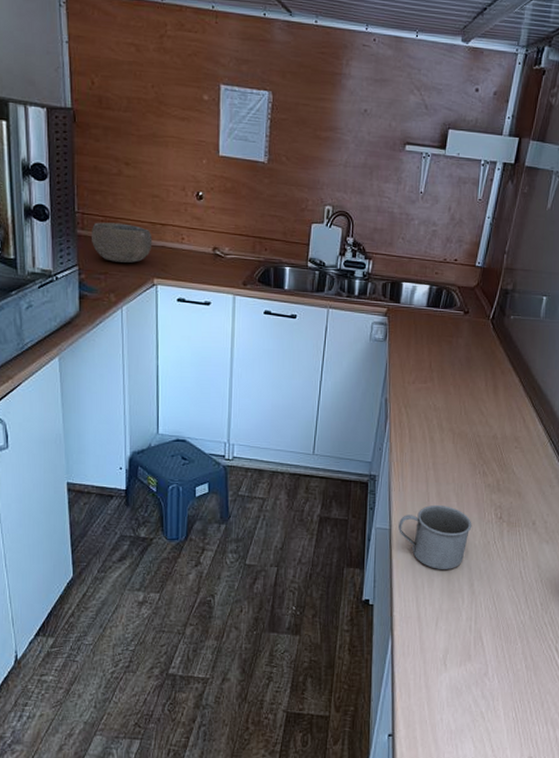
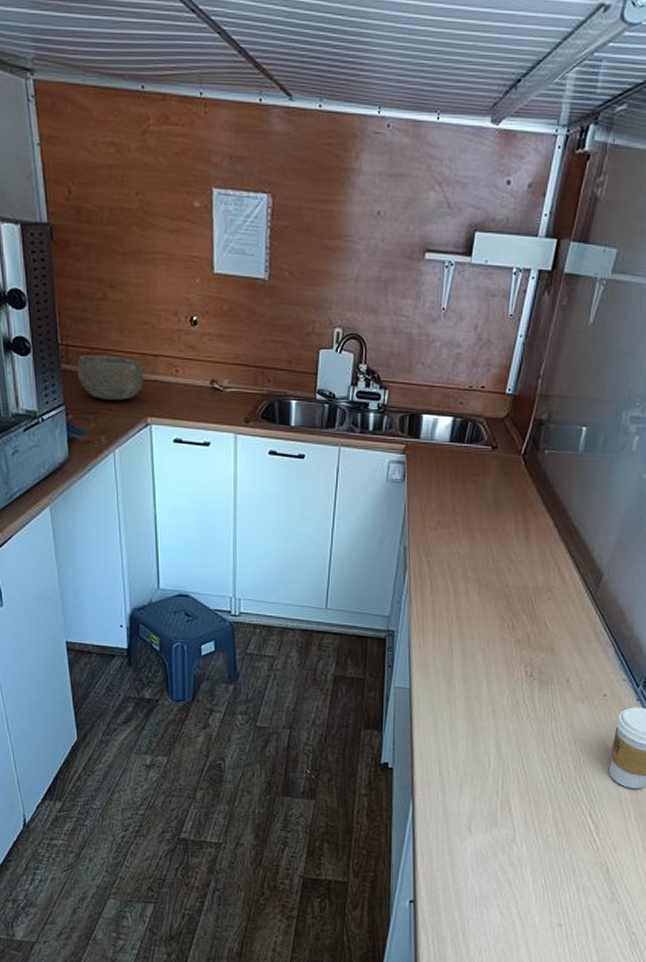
mug: present [398,505,472,569] -> none [419,663,500,731]

